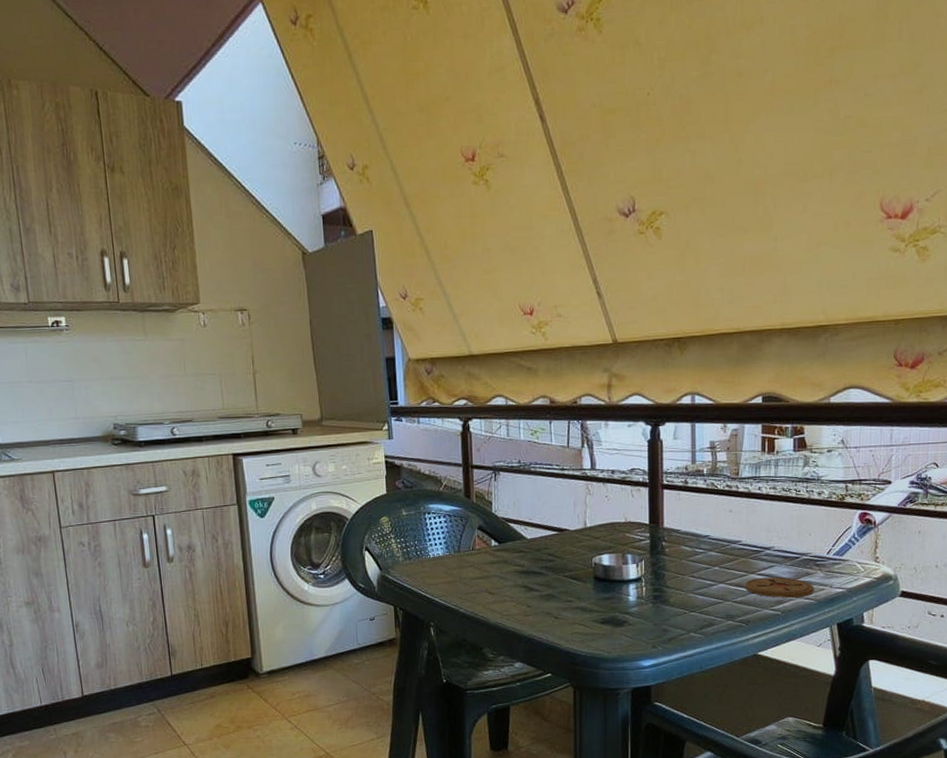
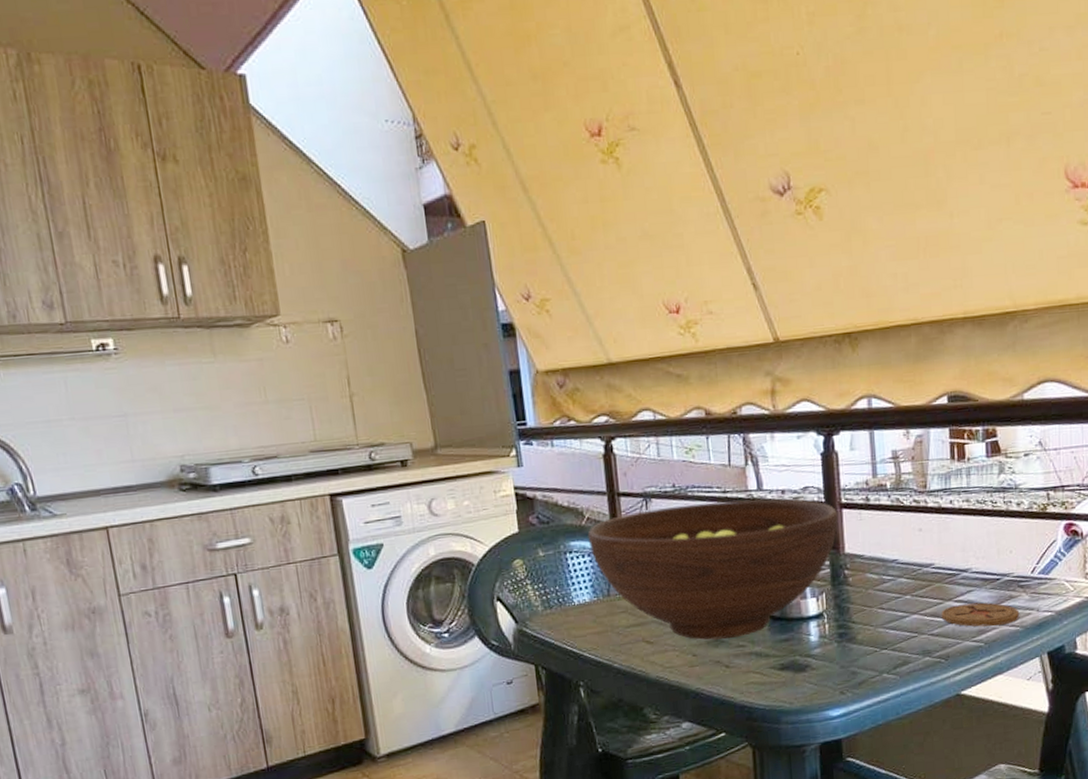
fruit bowl: none [444,477,660,594] -> present [587,499,838,640]

